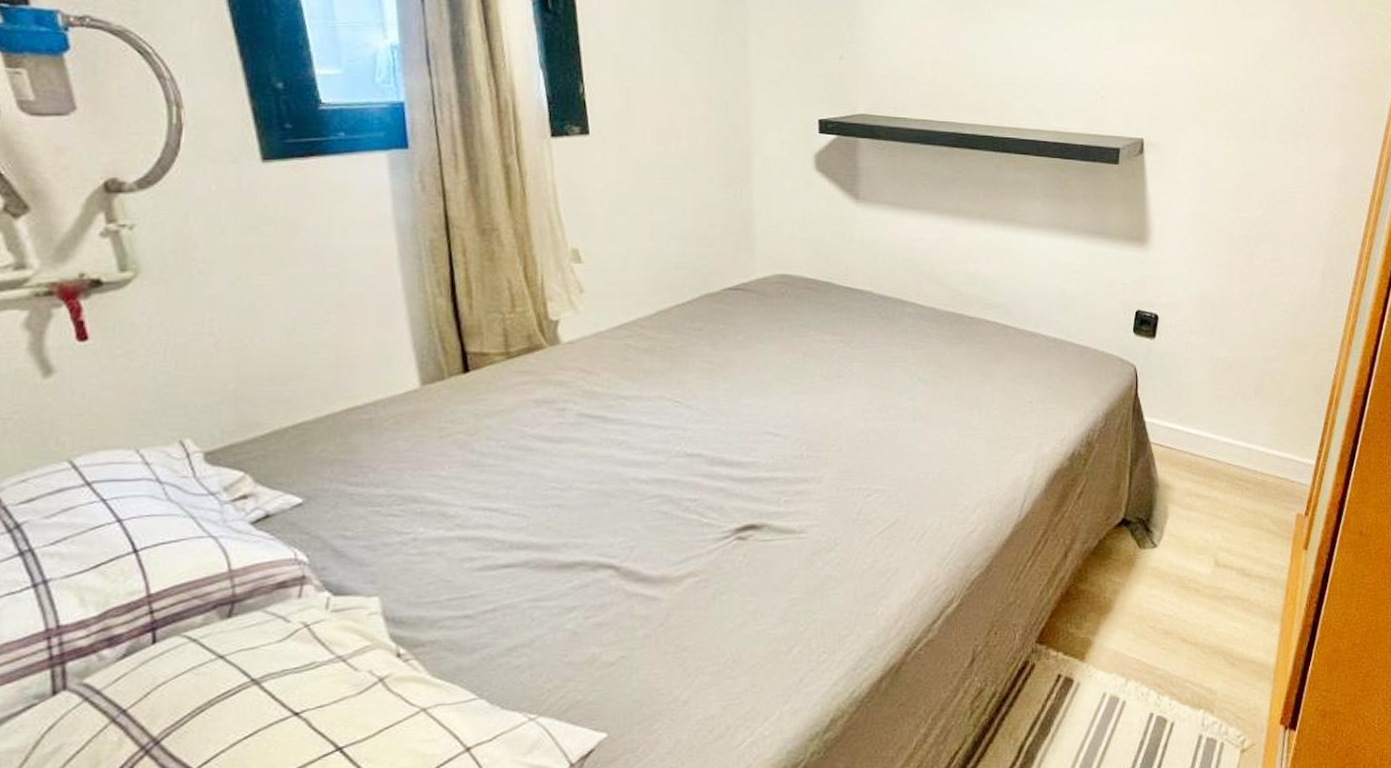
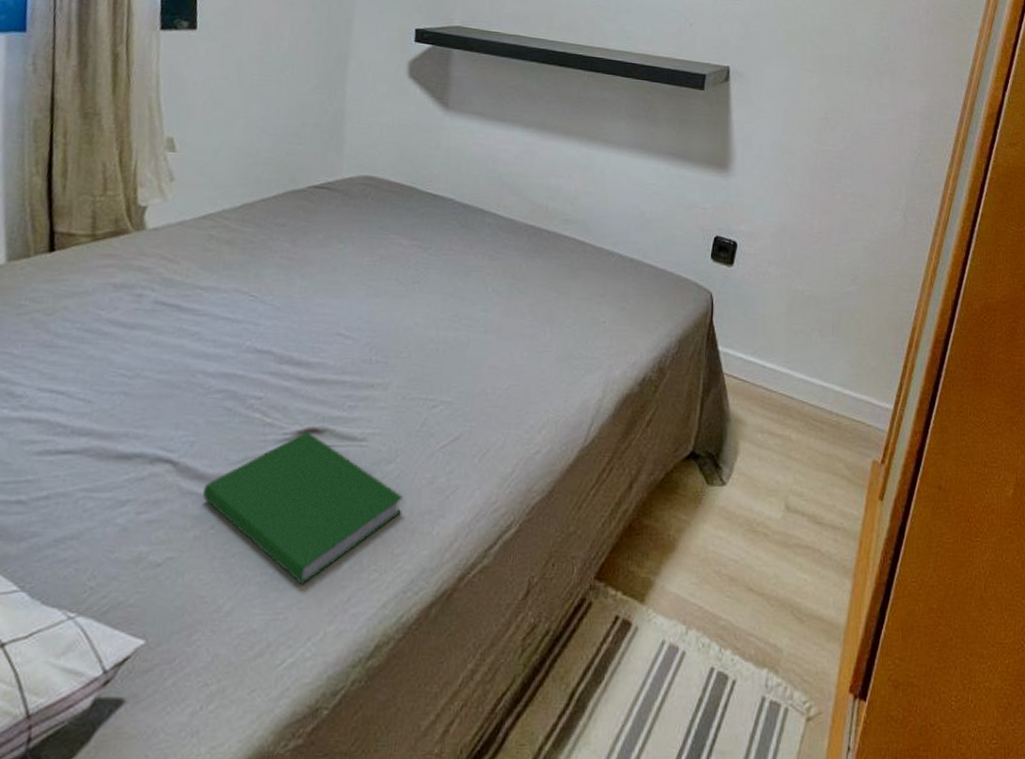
hardcover book: none [649,528,845,671] -> present [203,431,403,585]

